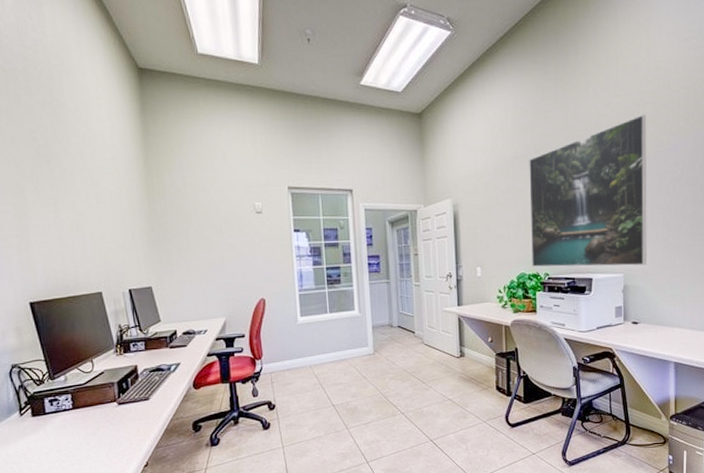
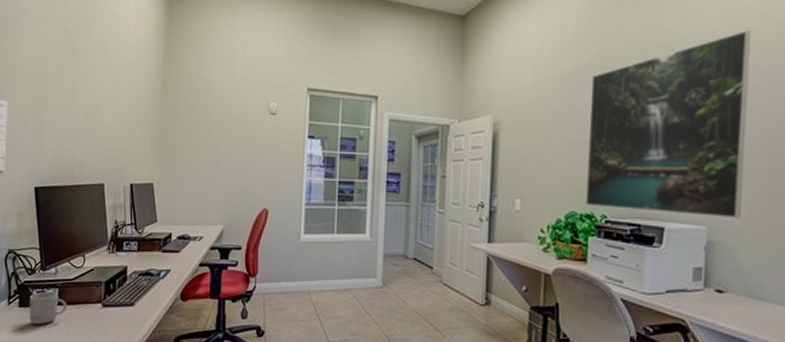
mug: none [40,397,82,431] -> present [29,287,67,325]

